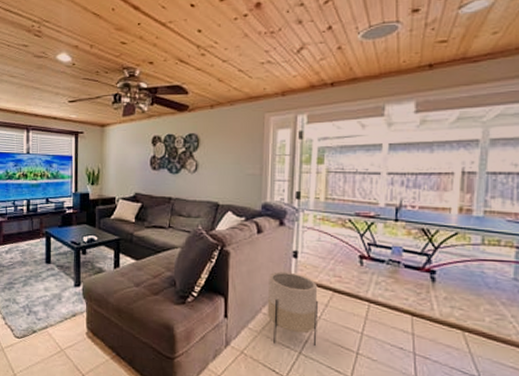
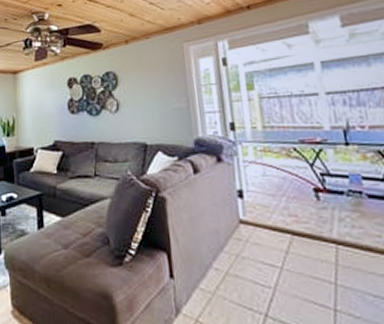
planter: present [267,271,318,346] -> none [214,215,284,307]

